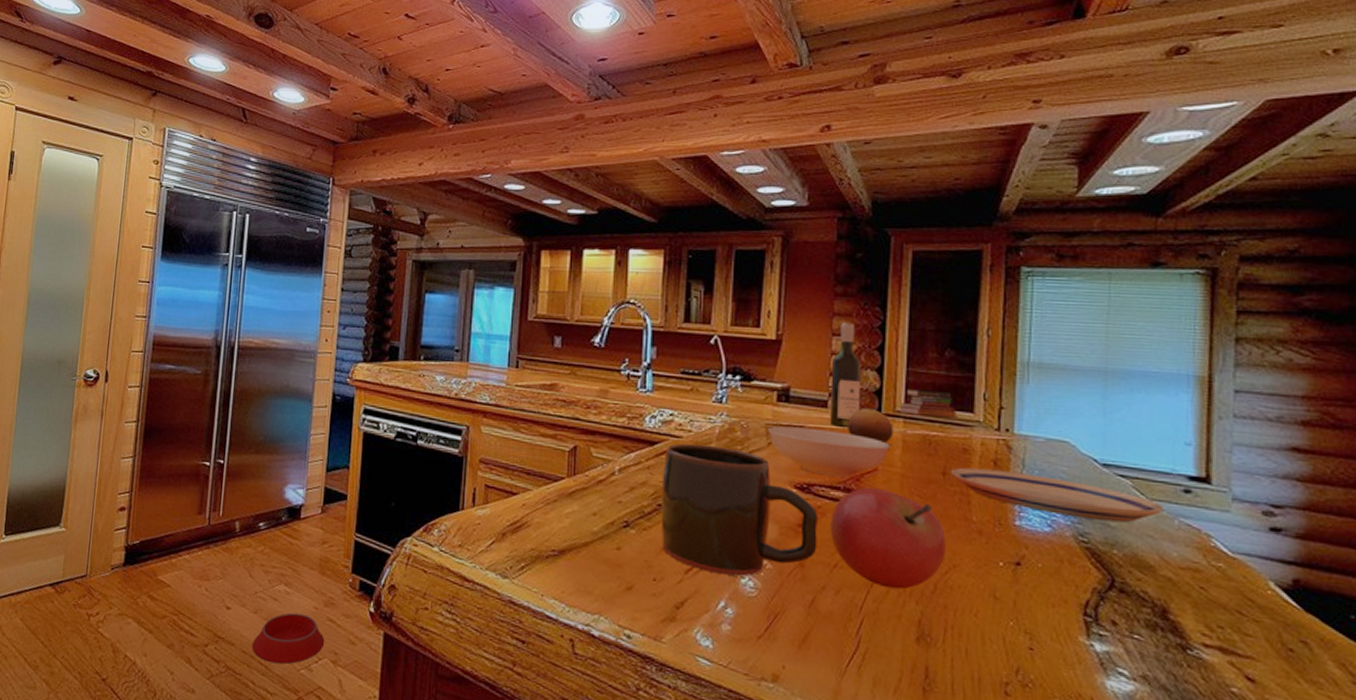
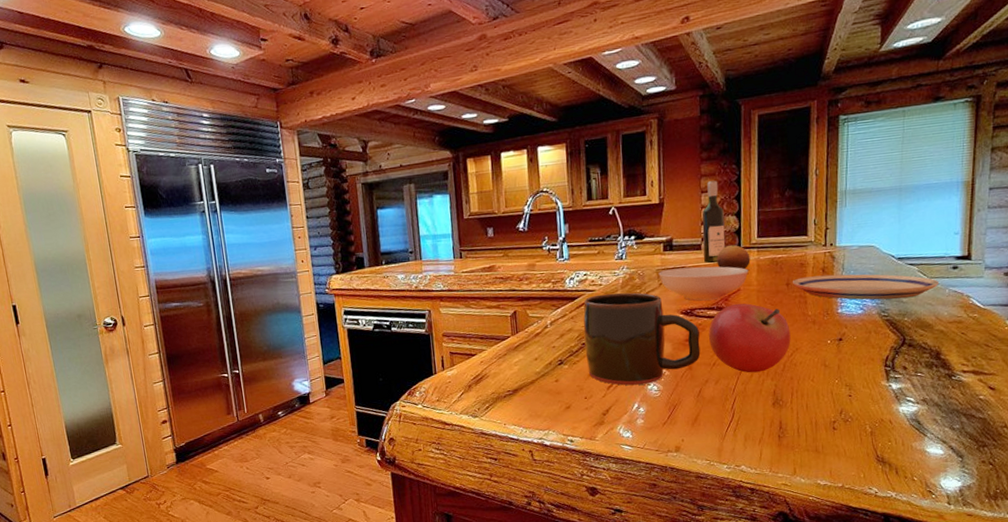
pet bowl: present [253,612,324,664] -> none [292,471,347,510]
books: present [899,389,956,418] -> none [753,223,795,245]

